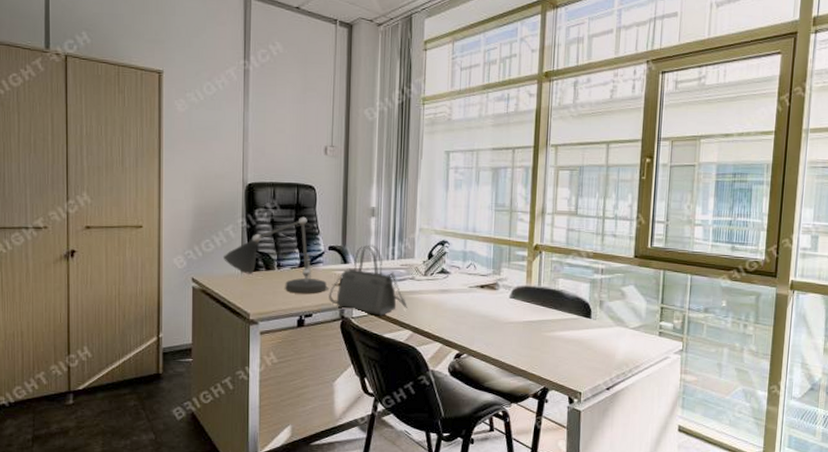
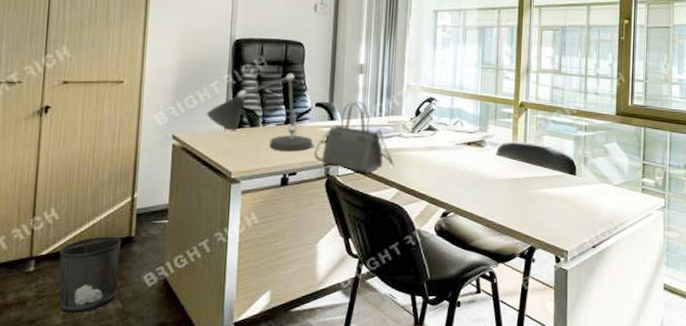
waste bin: none [95,373,150,442] -> present [59,236,121,313]

